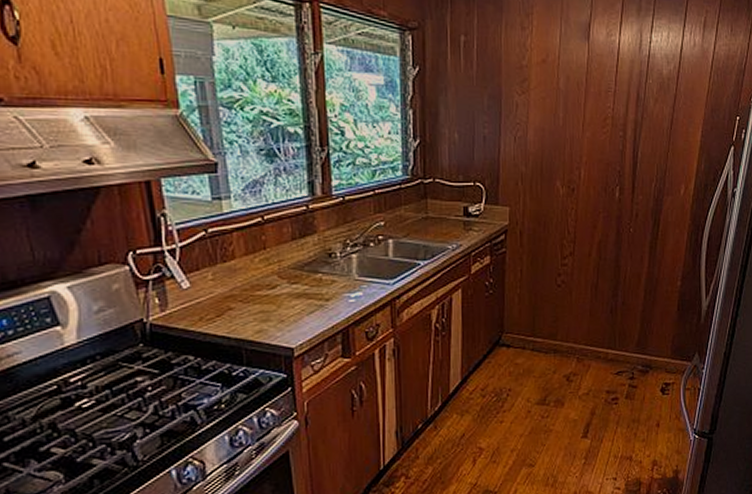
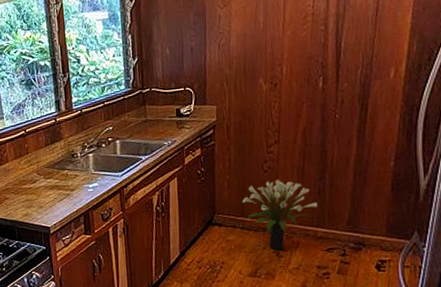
potted plant: none [533,295,609,375] -> present [242,179,317,251]

